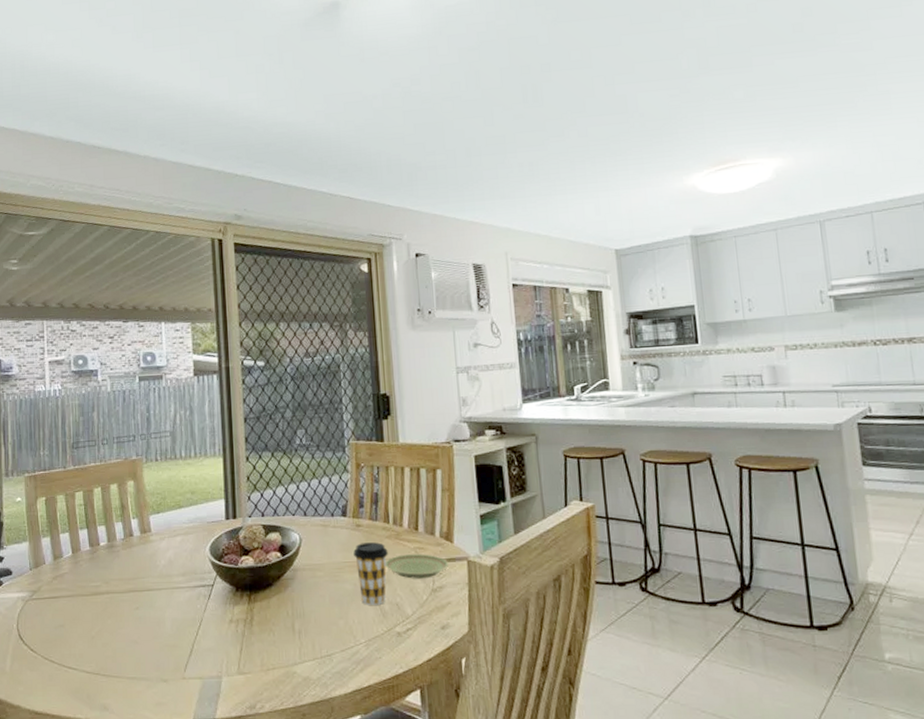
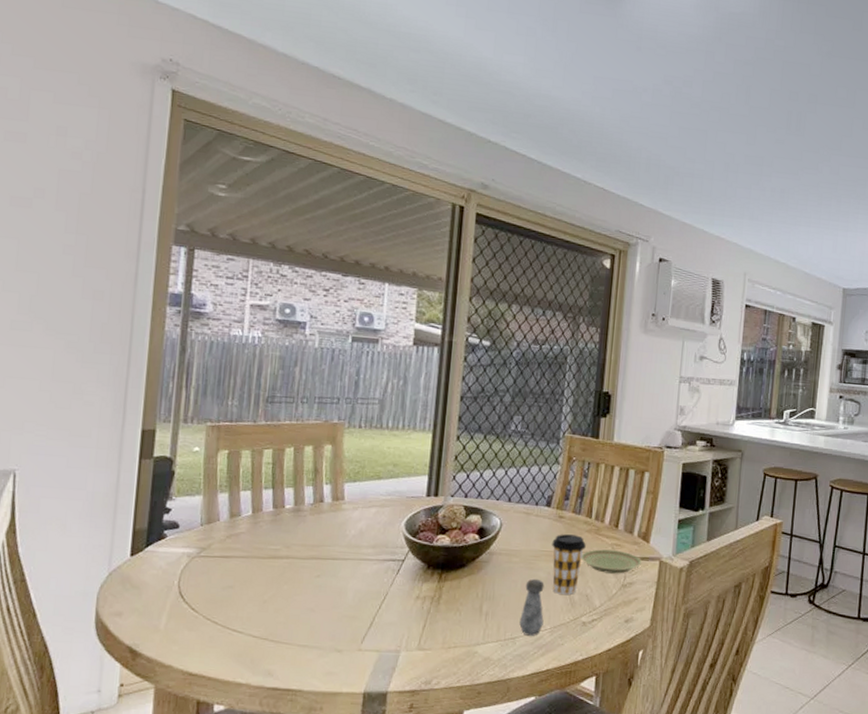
salt shaker: none [333,591,358,651] -> present [519,578,544,636]

